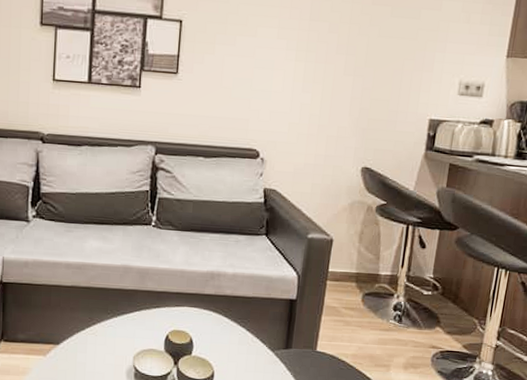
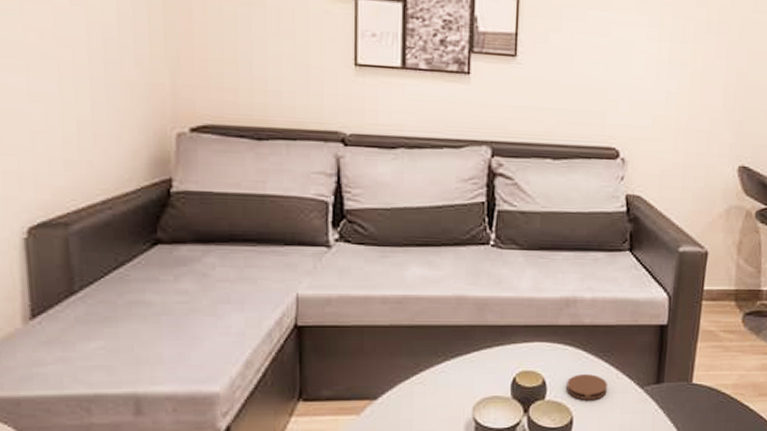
coaster: none [209,336,244,358] -> present [566,374,607,400]

